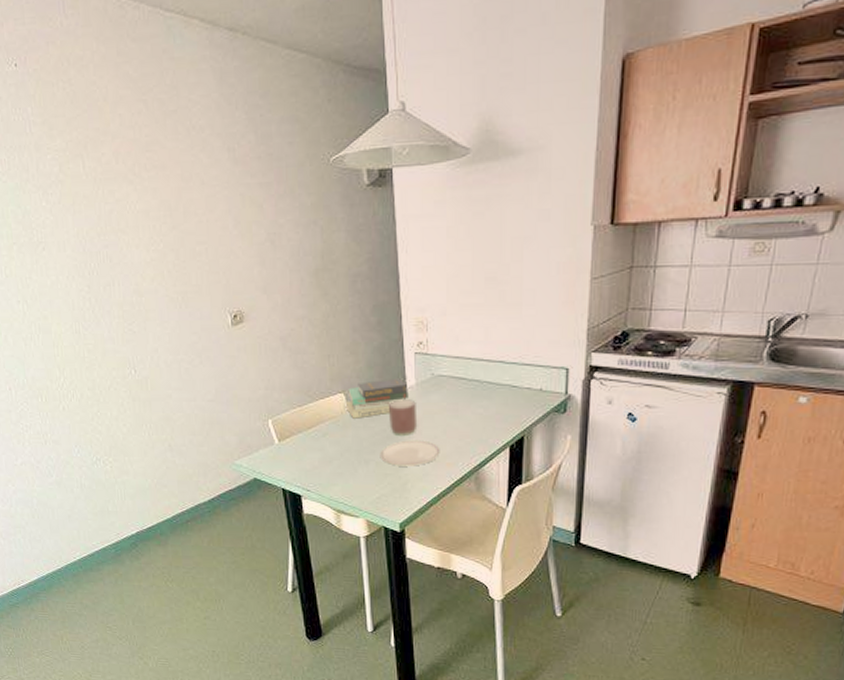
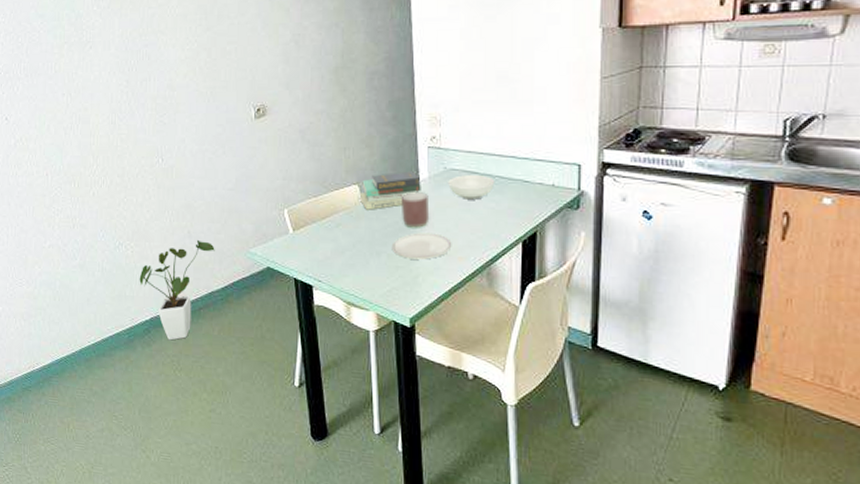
house plant: none [121,452,199,553] -> present [139,239,215,341]
bowl: none [436,381,483,406] -> present [448,175,495,200]

